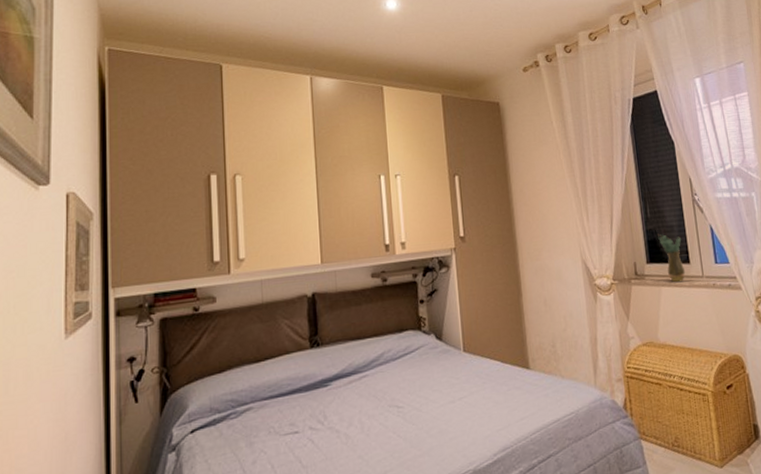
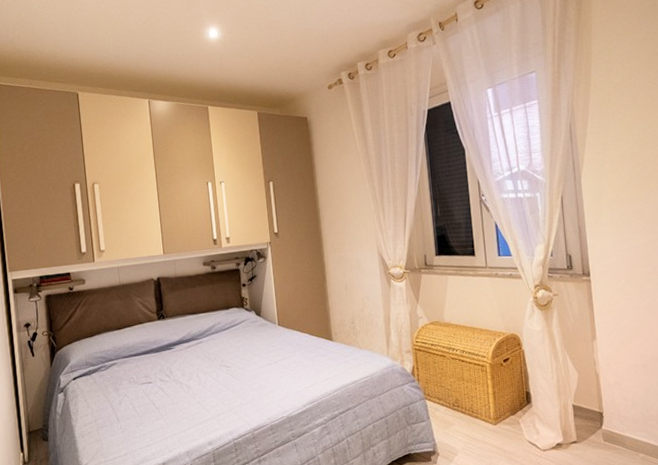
vase: present [658,233,686,282] -> none [446,230,471,272]

